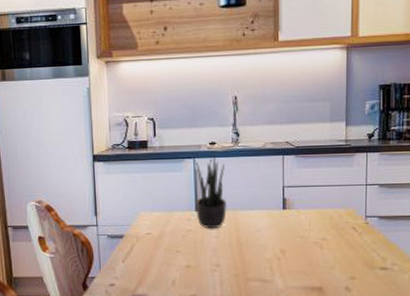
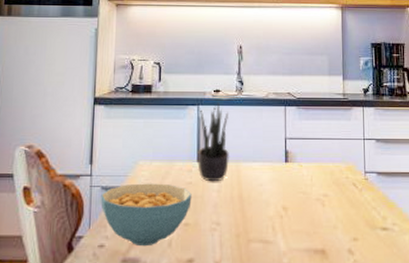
cereal bowl: none [108,231,192,285] -> present [101,183,192,247]

